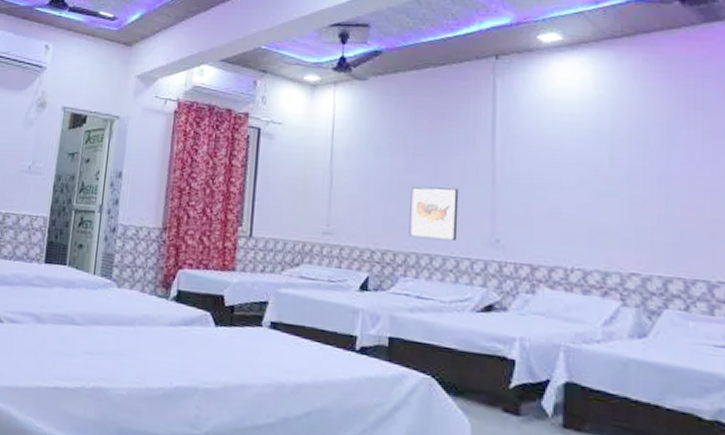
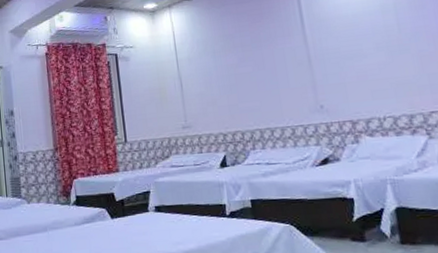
wall art: present [409,186,459,240] -> none [245,71,290,117]

